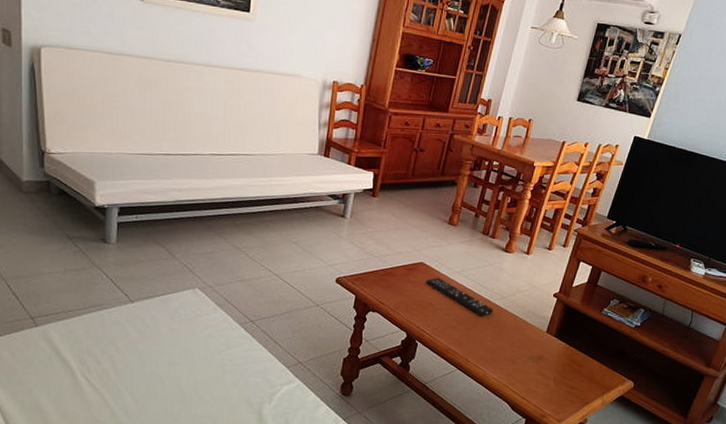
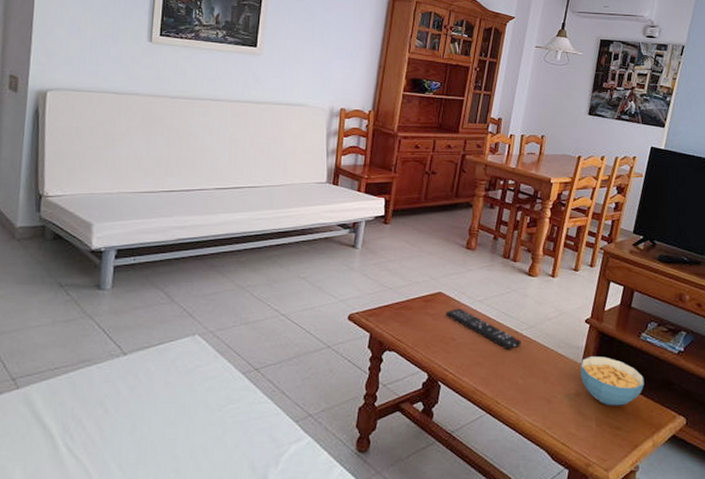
cereal bowl: none [544,325,601,369] -> present [580,355,644,406]

